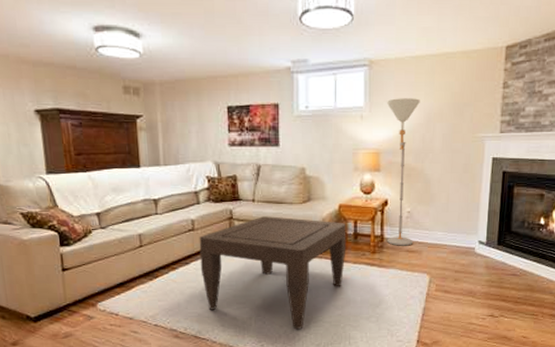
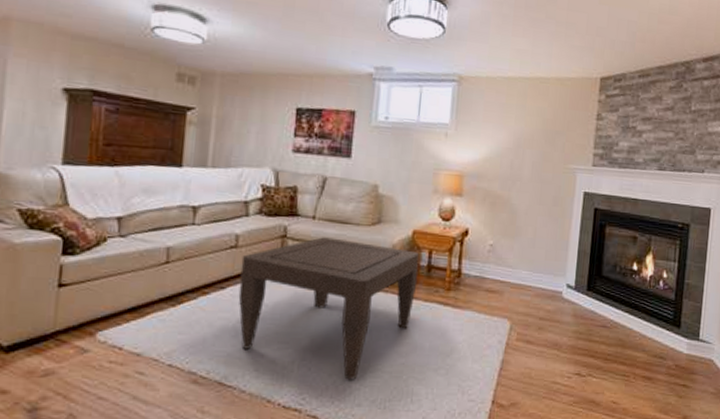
floor lamp: present [387,98,420,246] -> none [465,118,510,285]

